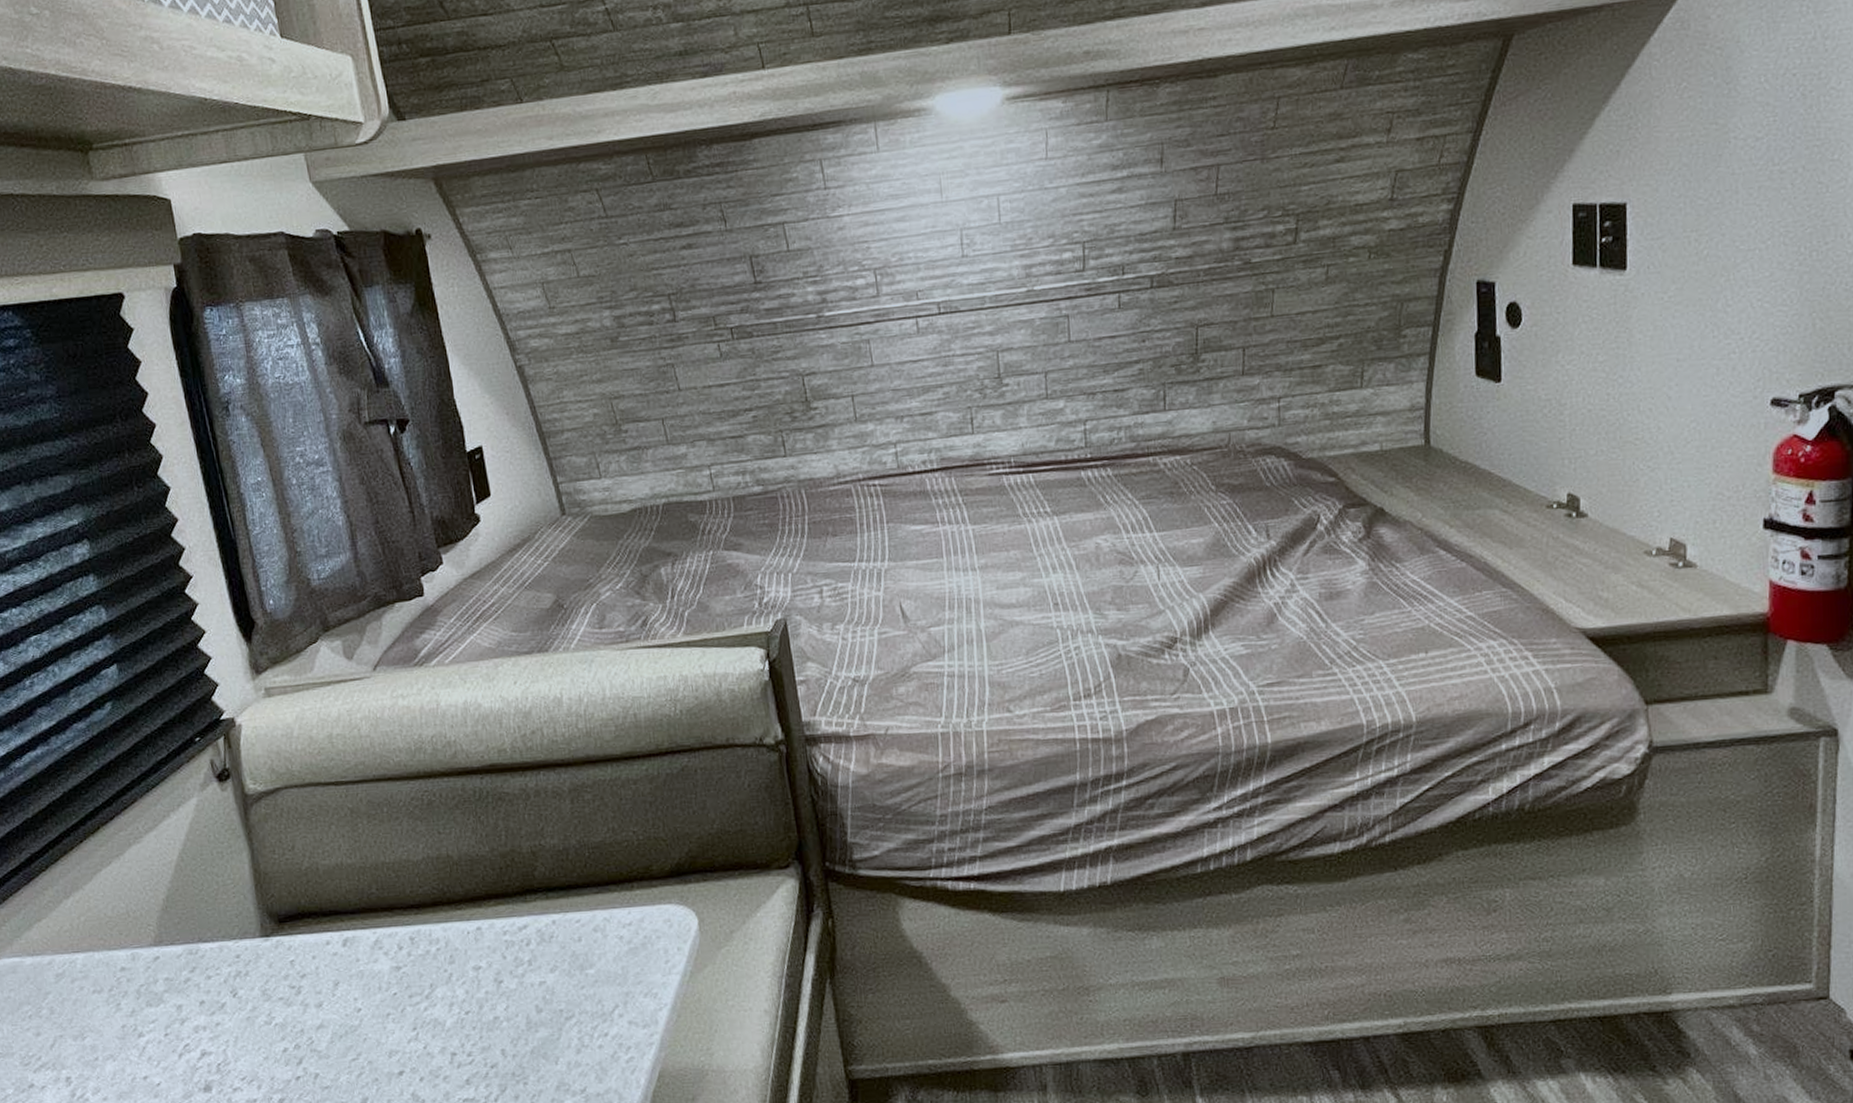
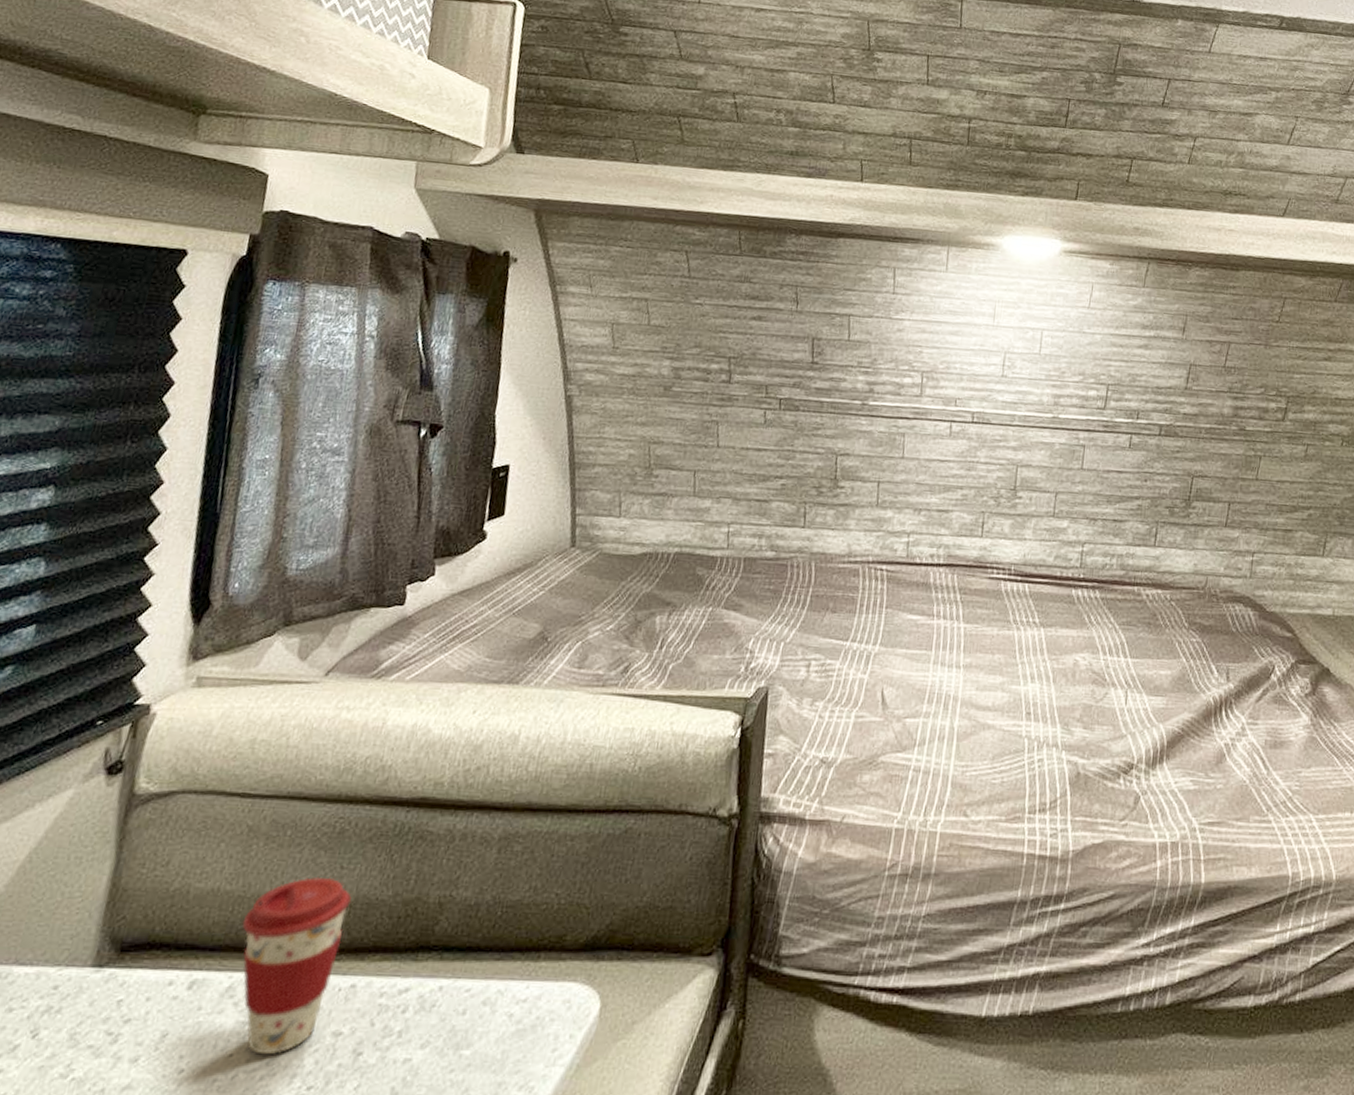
coffee cup: none [370,842,458,991] -> present [242,876,352,1055]

